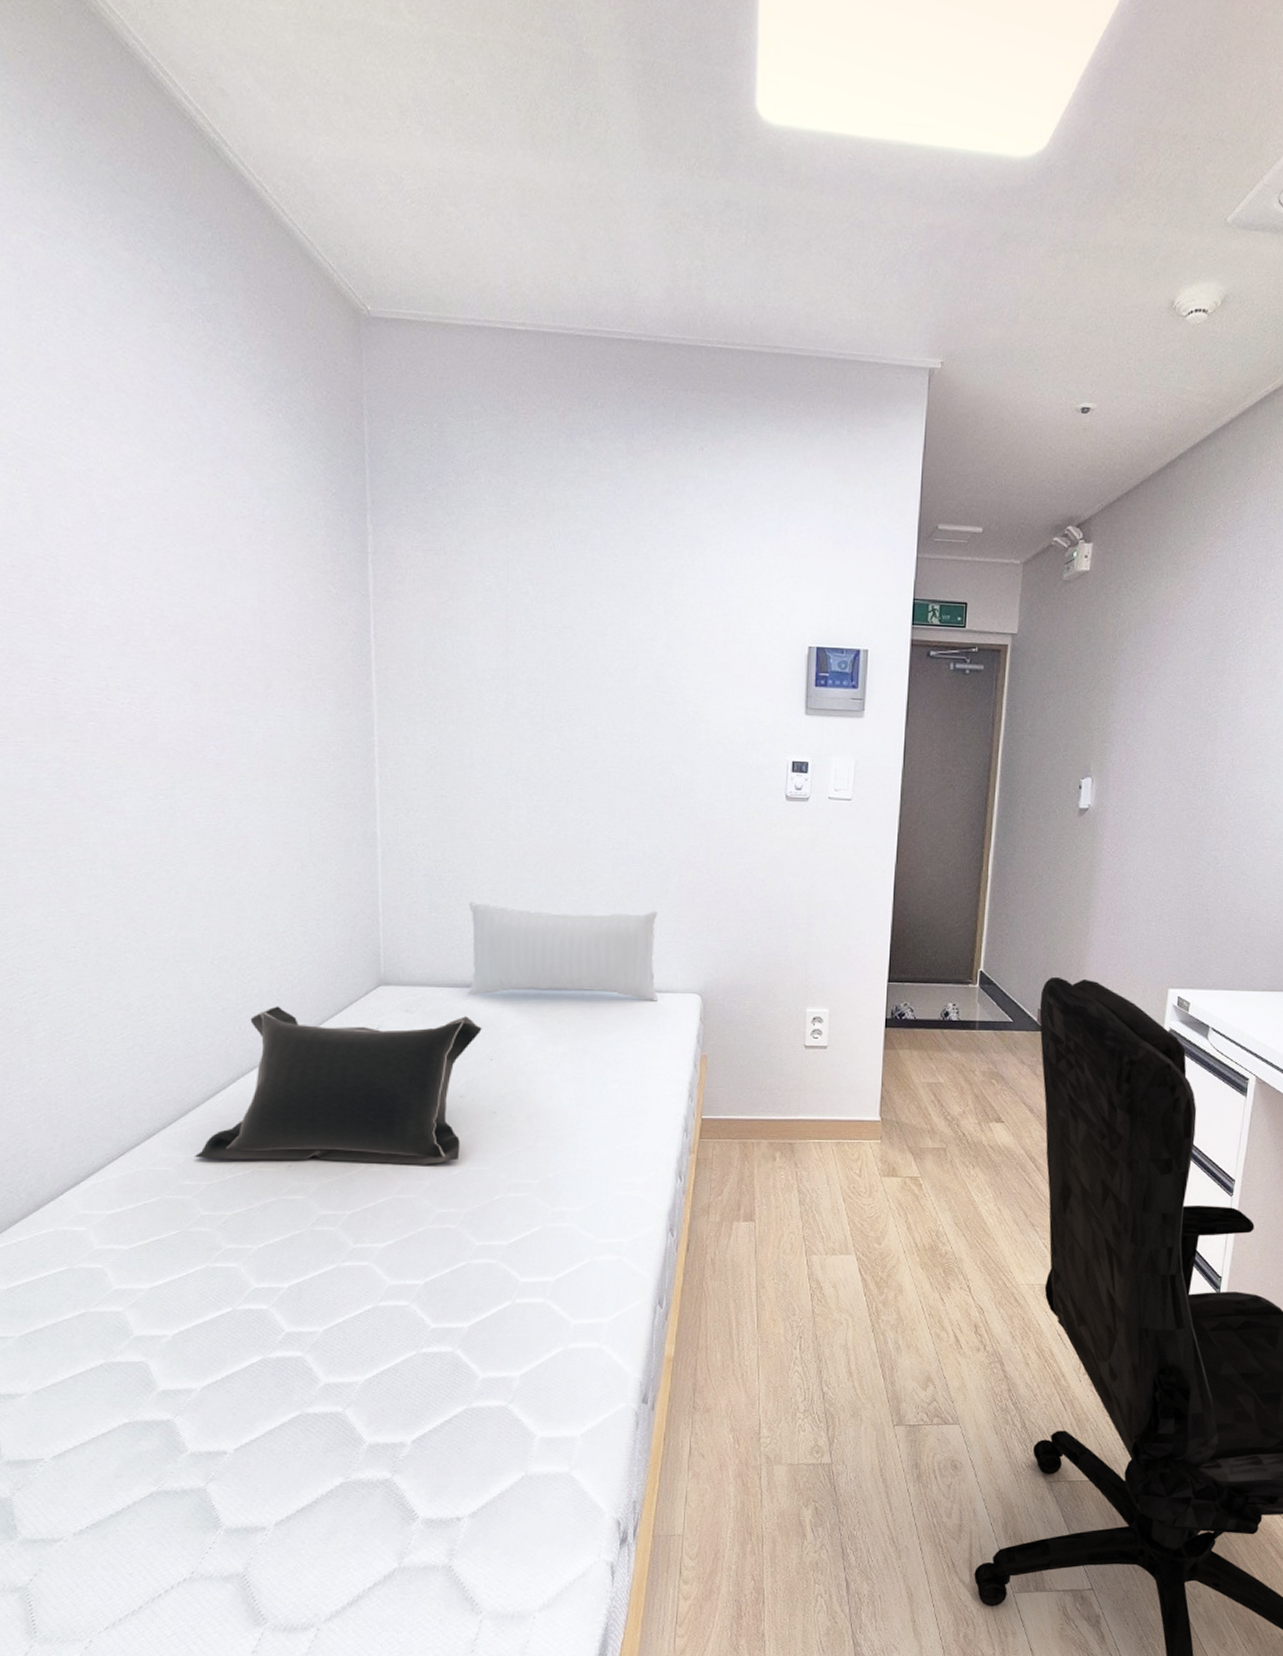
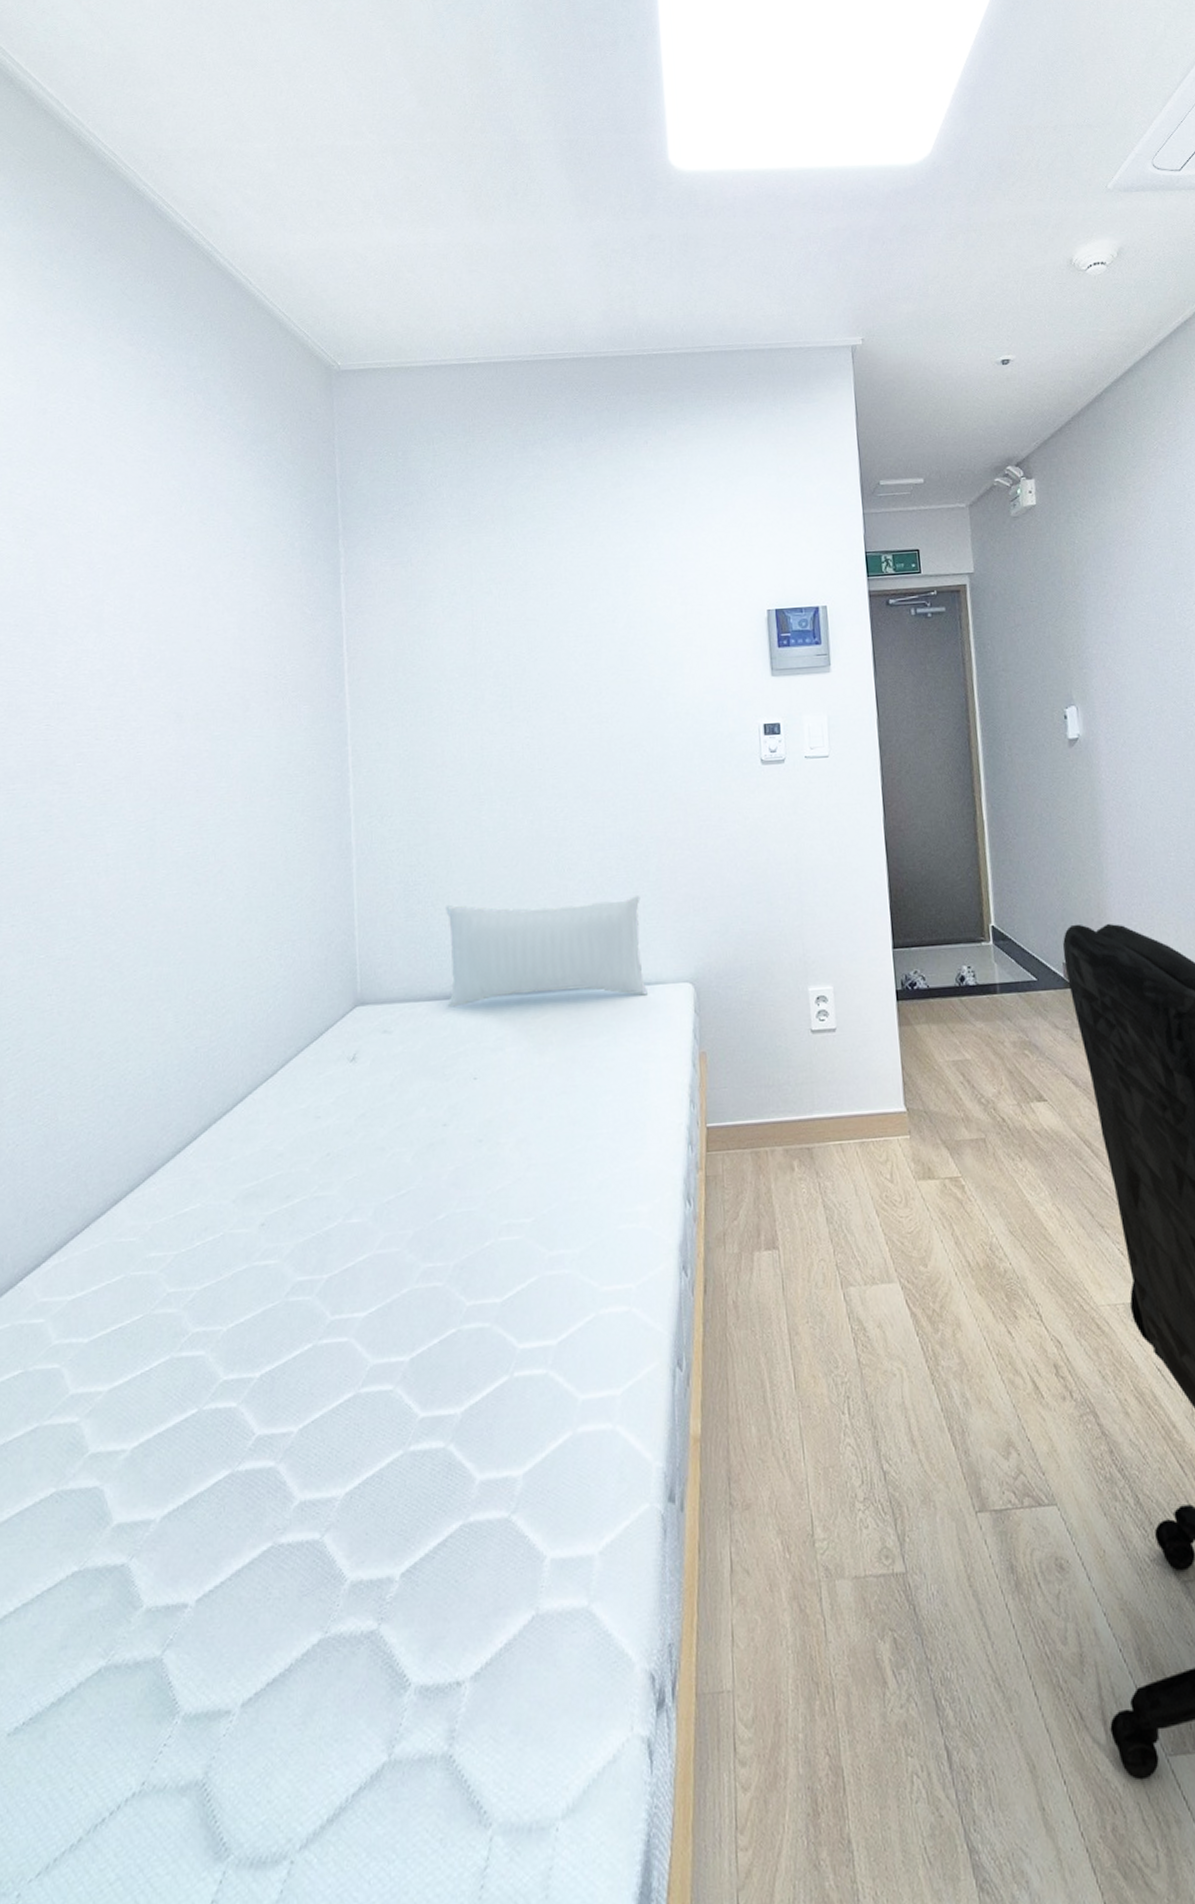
cushion: present [195,1006,482,1165] -> none [163,1032,464,1225]

